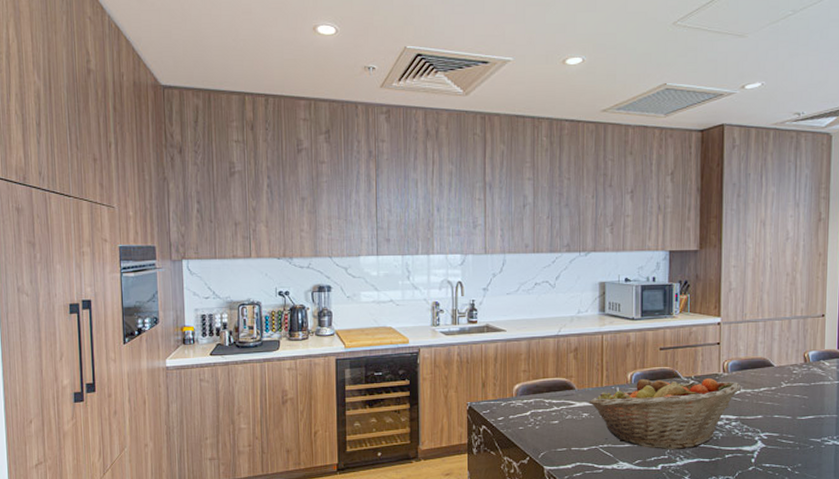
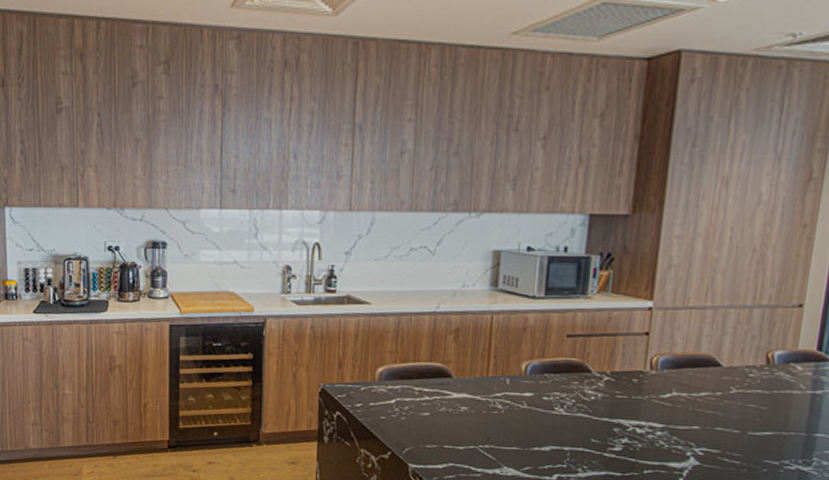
fruit basket: present [588,377,741,450] -> none [469,369,673,460]

